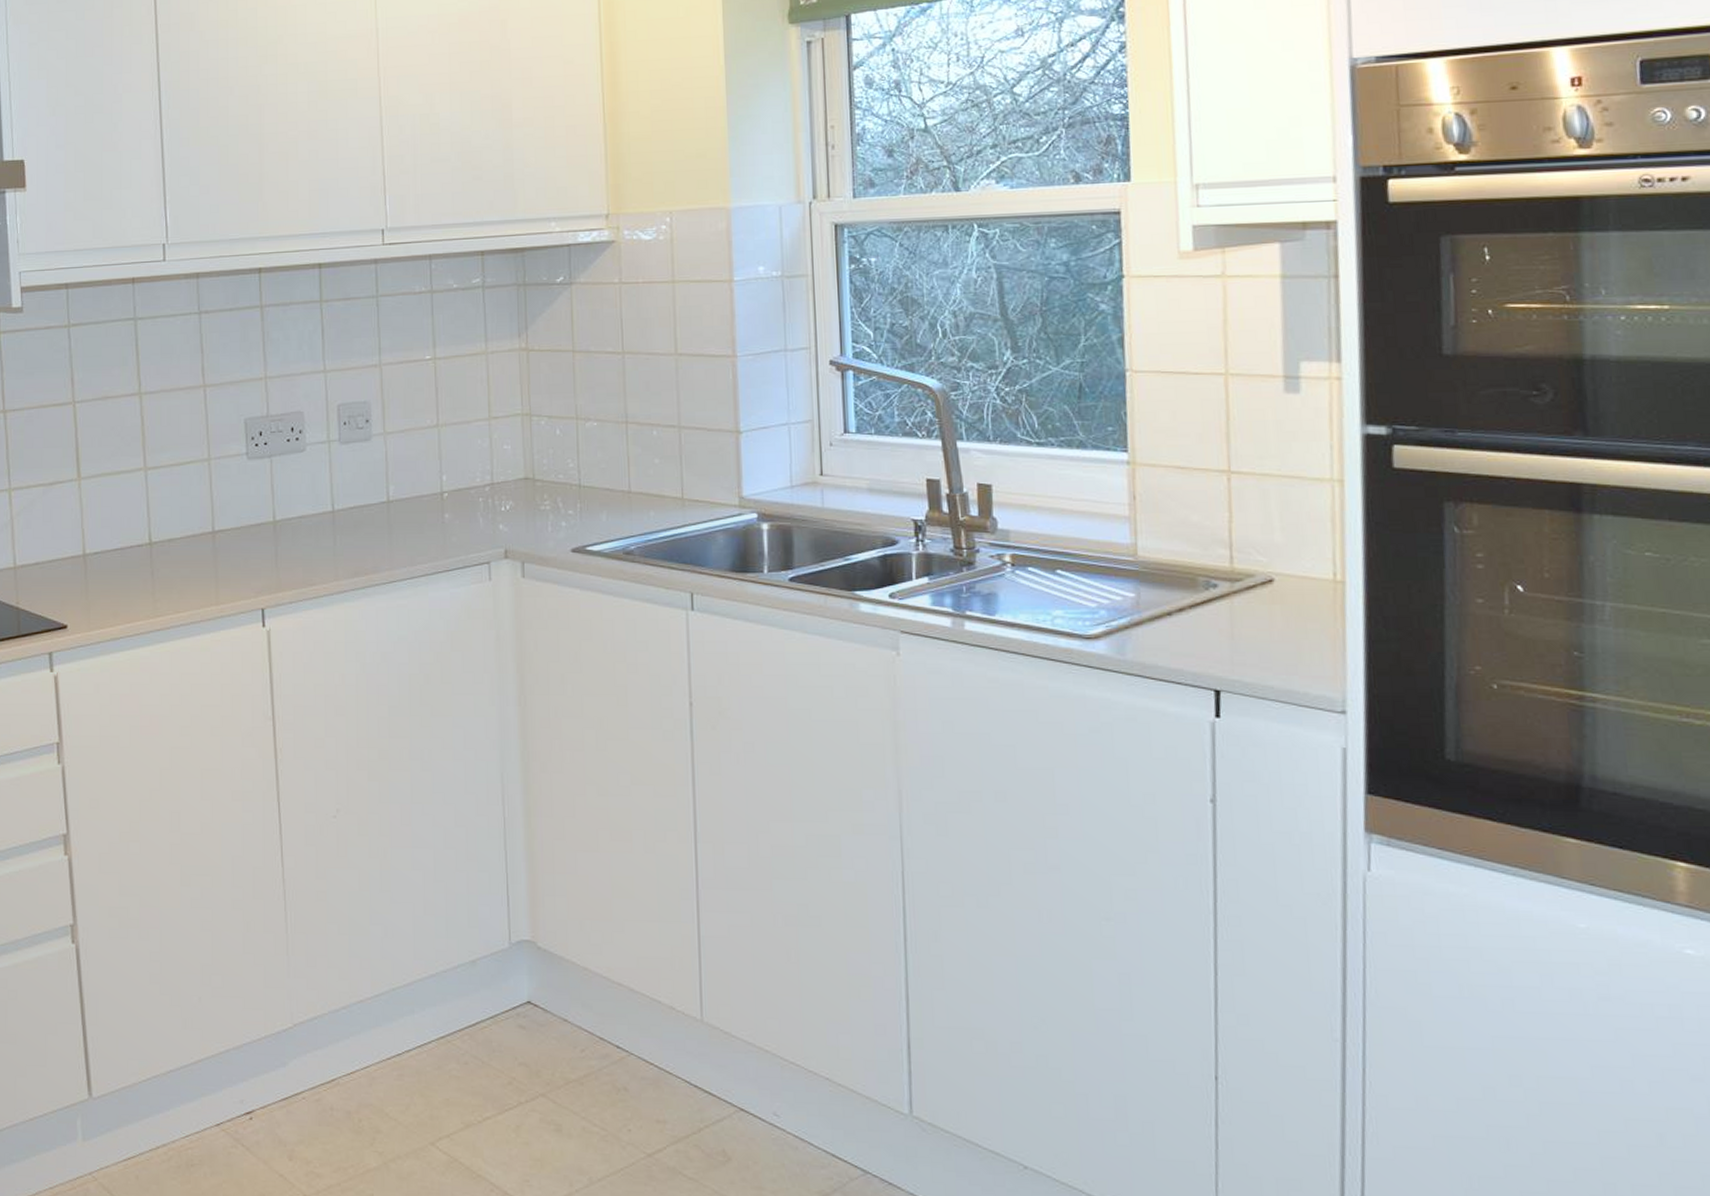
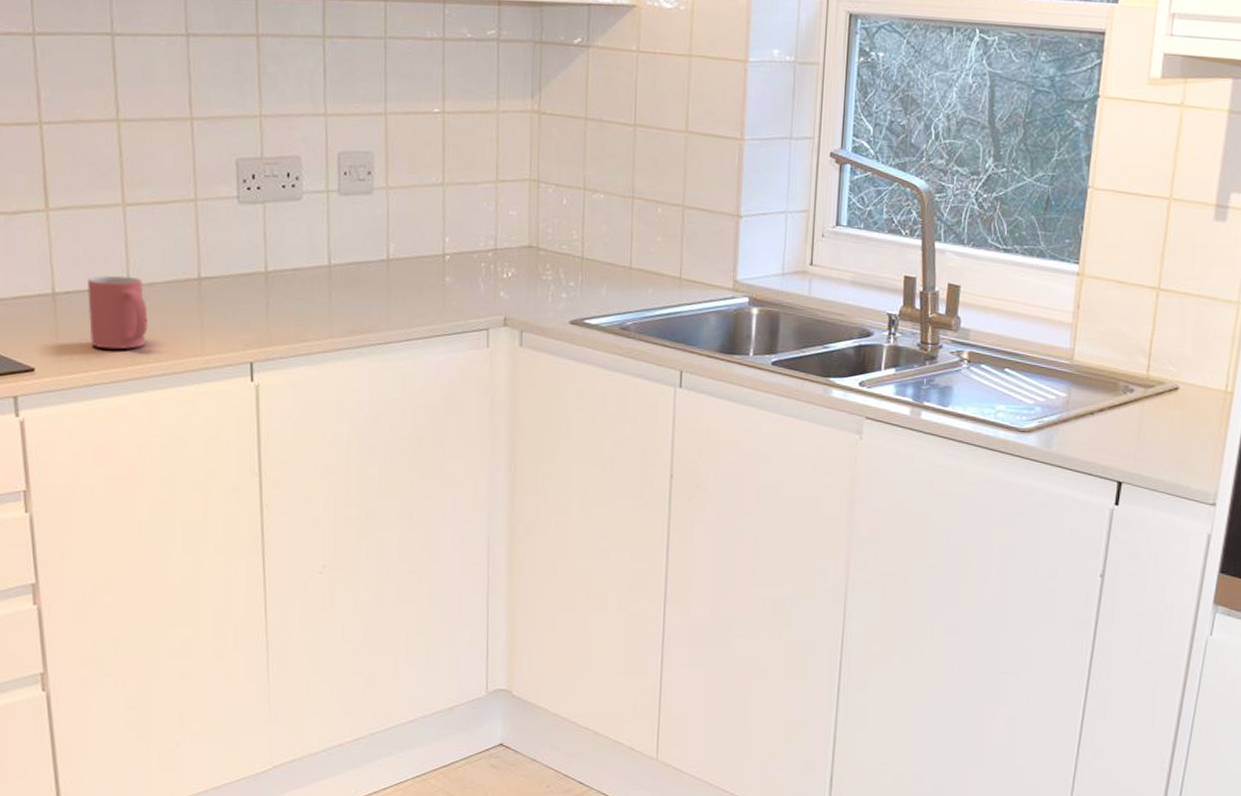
mug: none [114,534,168,604] -> present [88,275,148,350]

